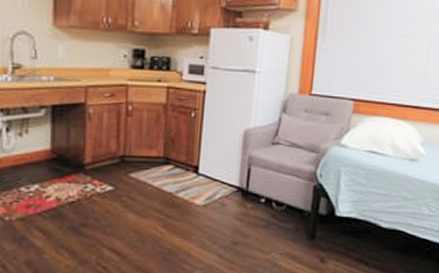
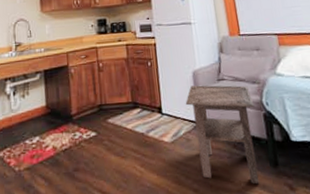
side table: none [228,146,307,255] -> present [185,85,260,185]

